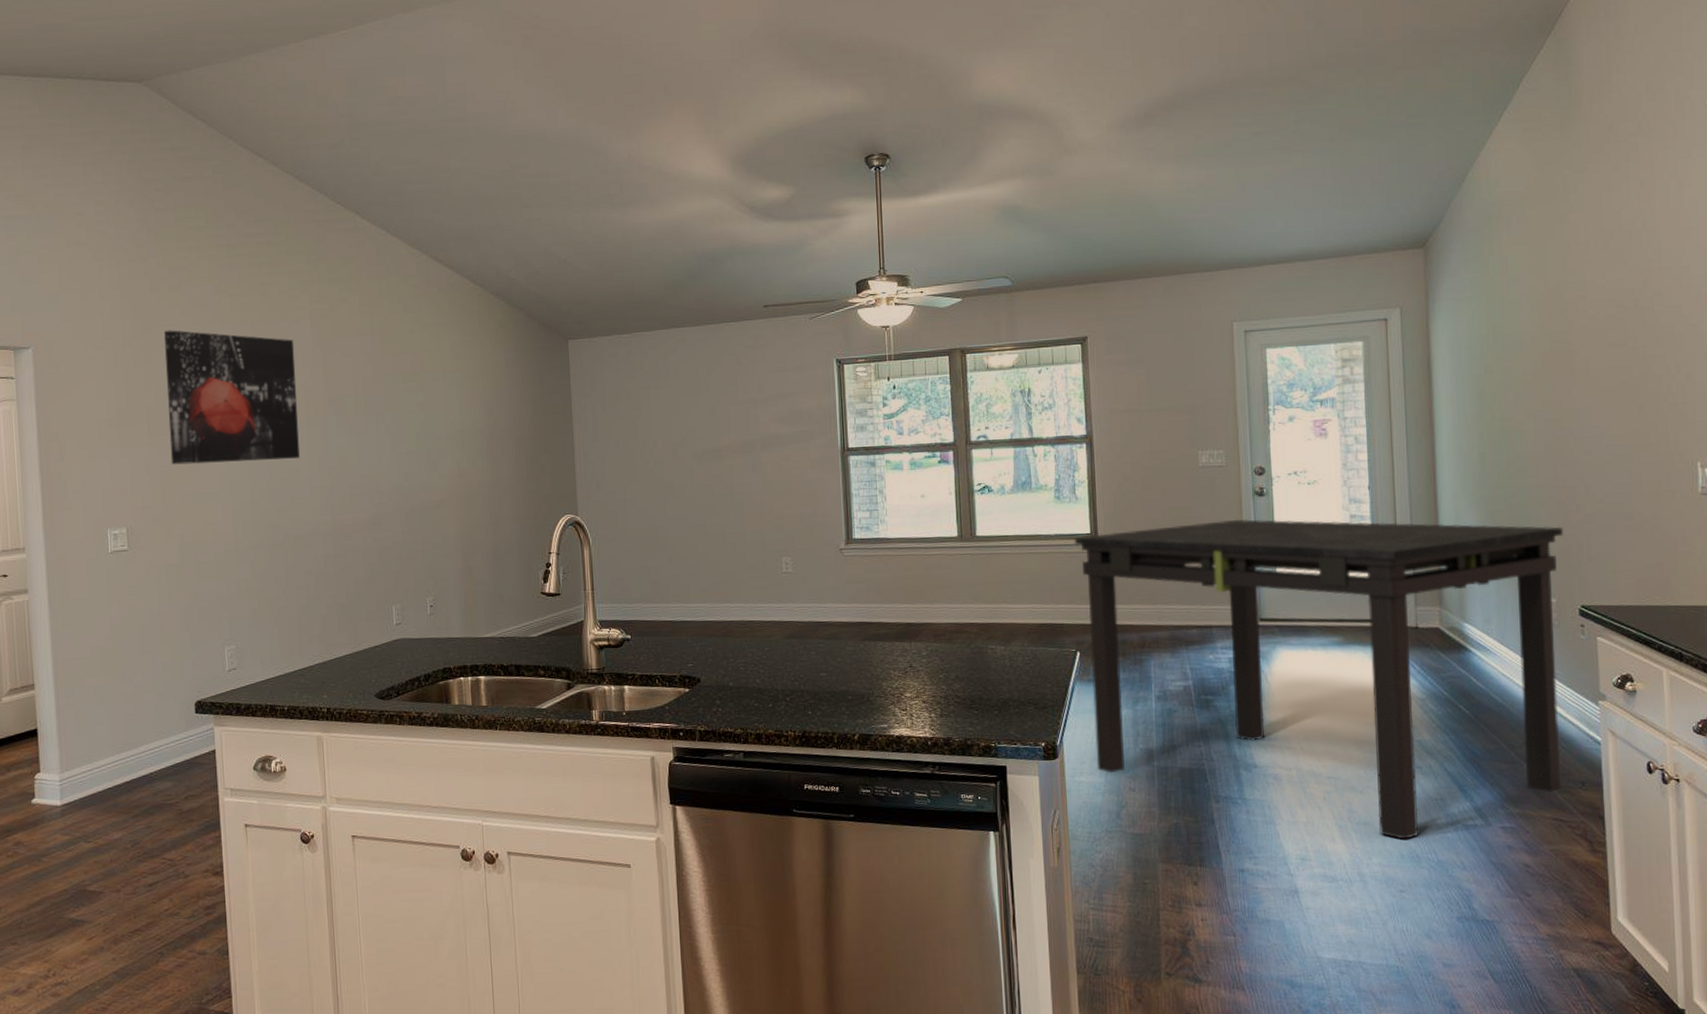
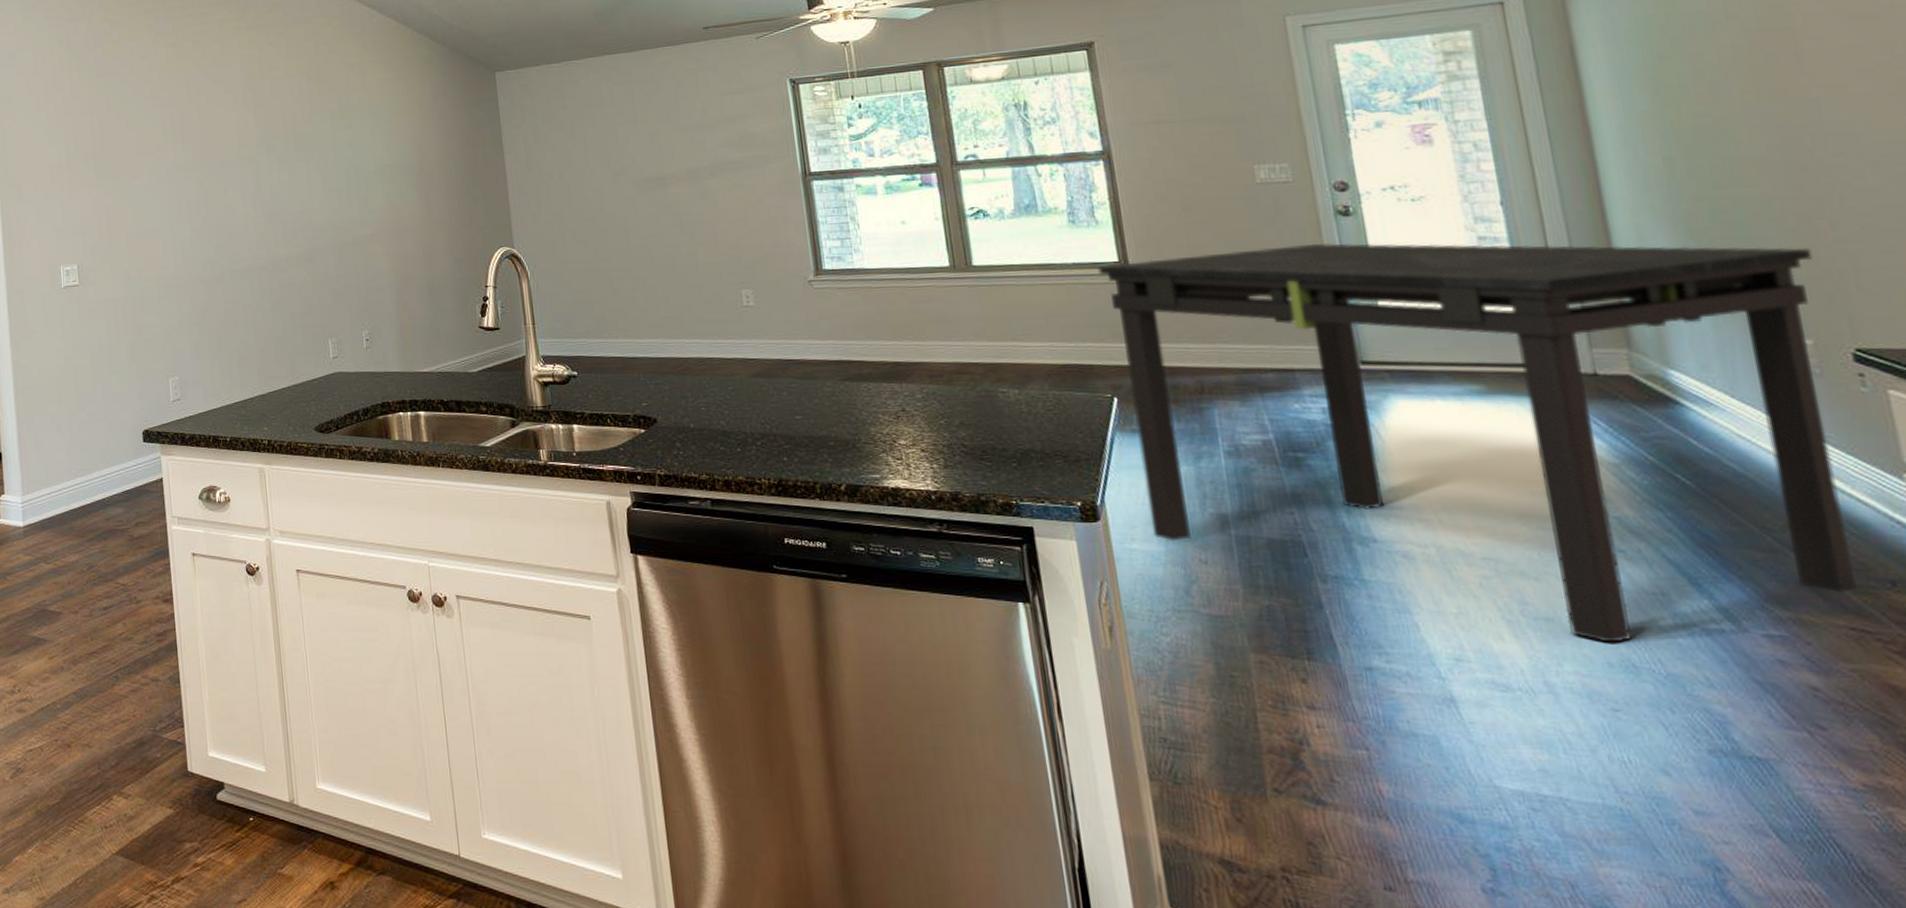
wall art: present [164,330,300,465] -> none [107,79,234,205]

